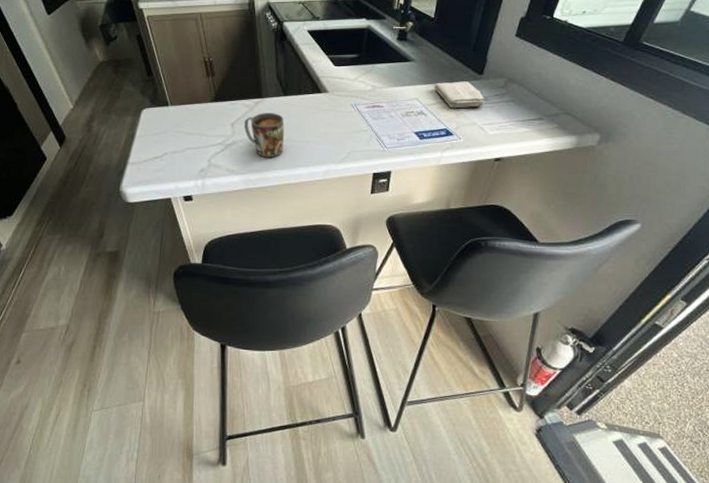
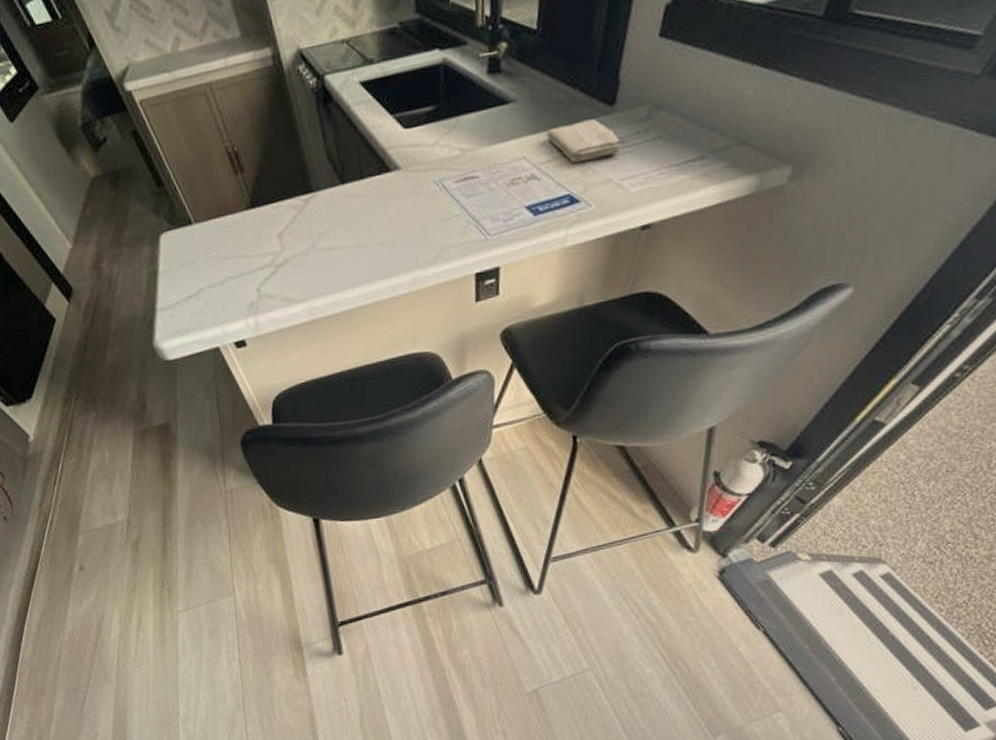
mug: present [244,113,284,158] -> none [294,210,352,275]

